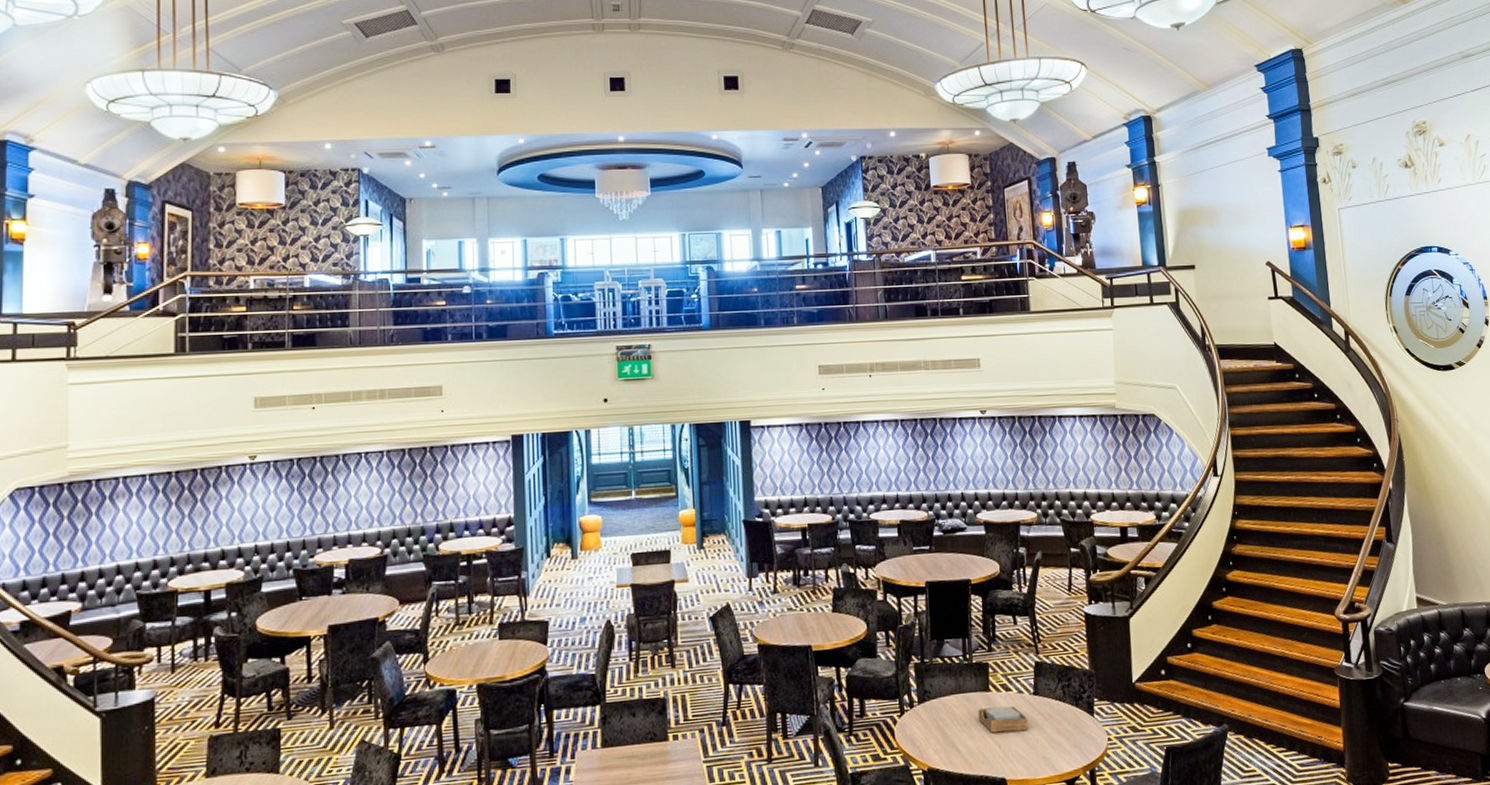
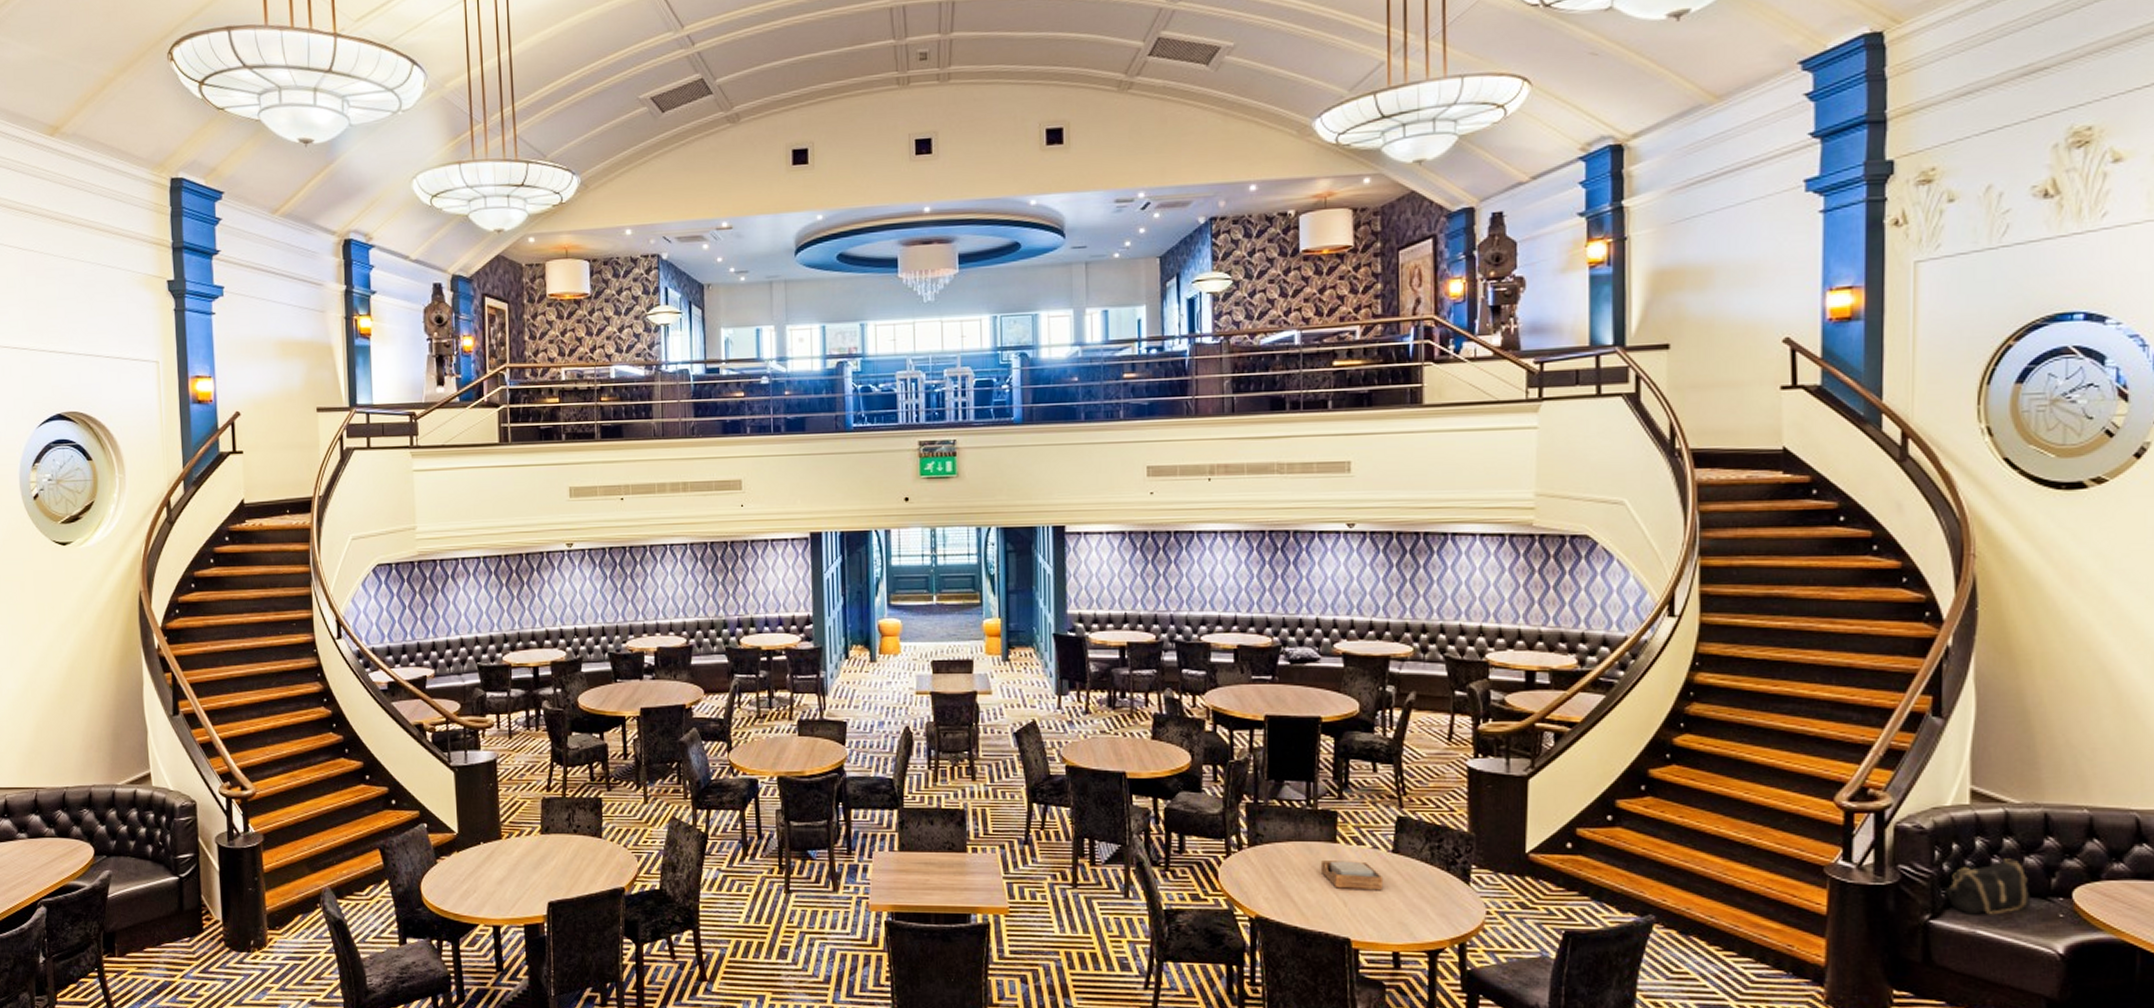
handbag: none [1410,647,1462,695] -> present [1944,858,2031,915]

